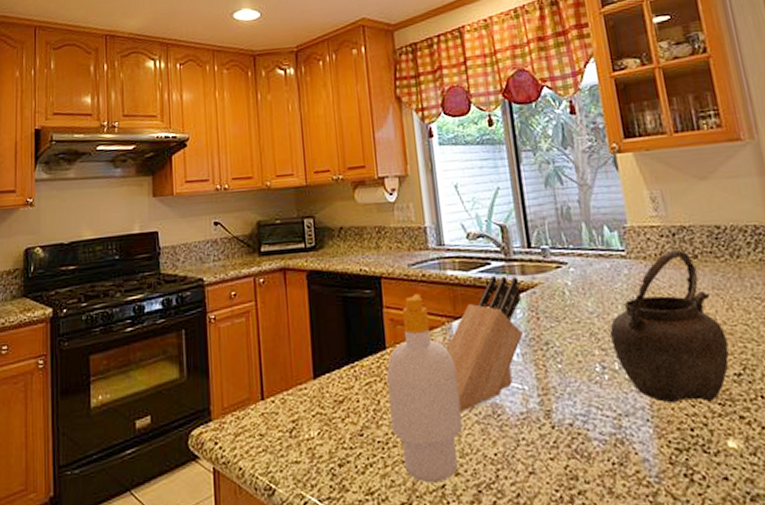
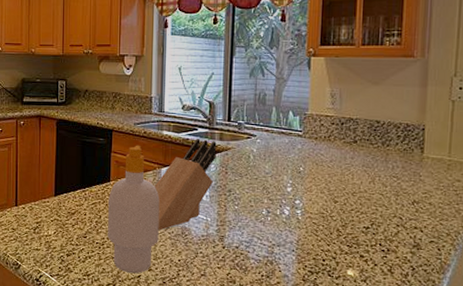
kettle: present [609,250,730,404] -> none [278,136,365,244]

